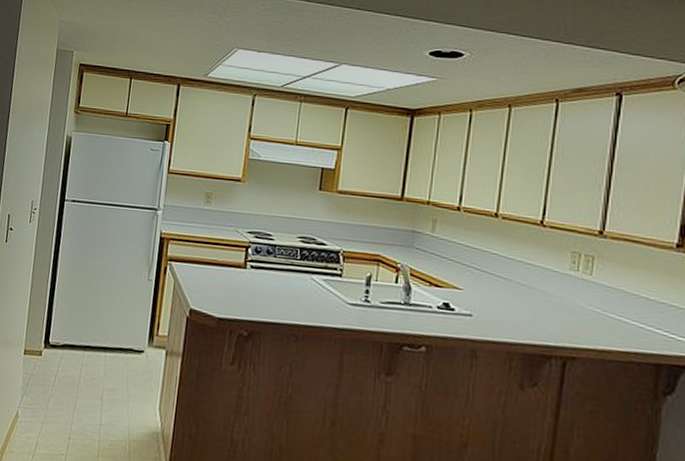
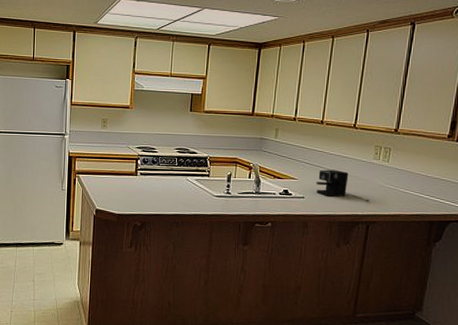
coffee maker: none [488,278,566,329] -> present [316,169,369,202]

